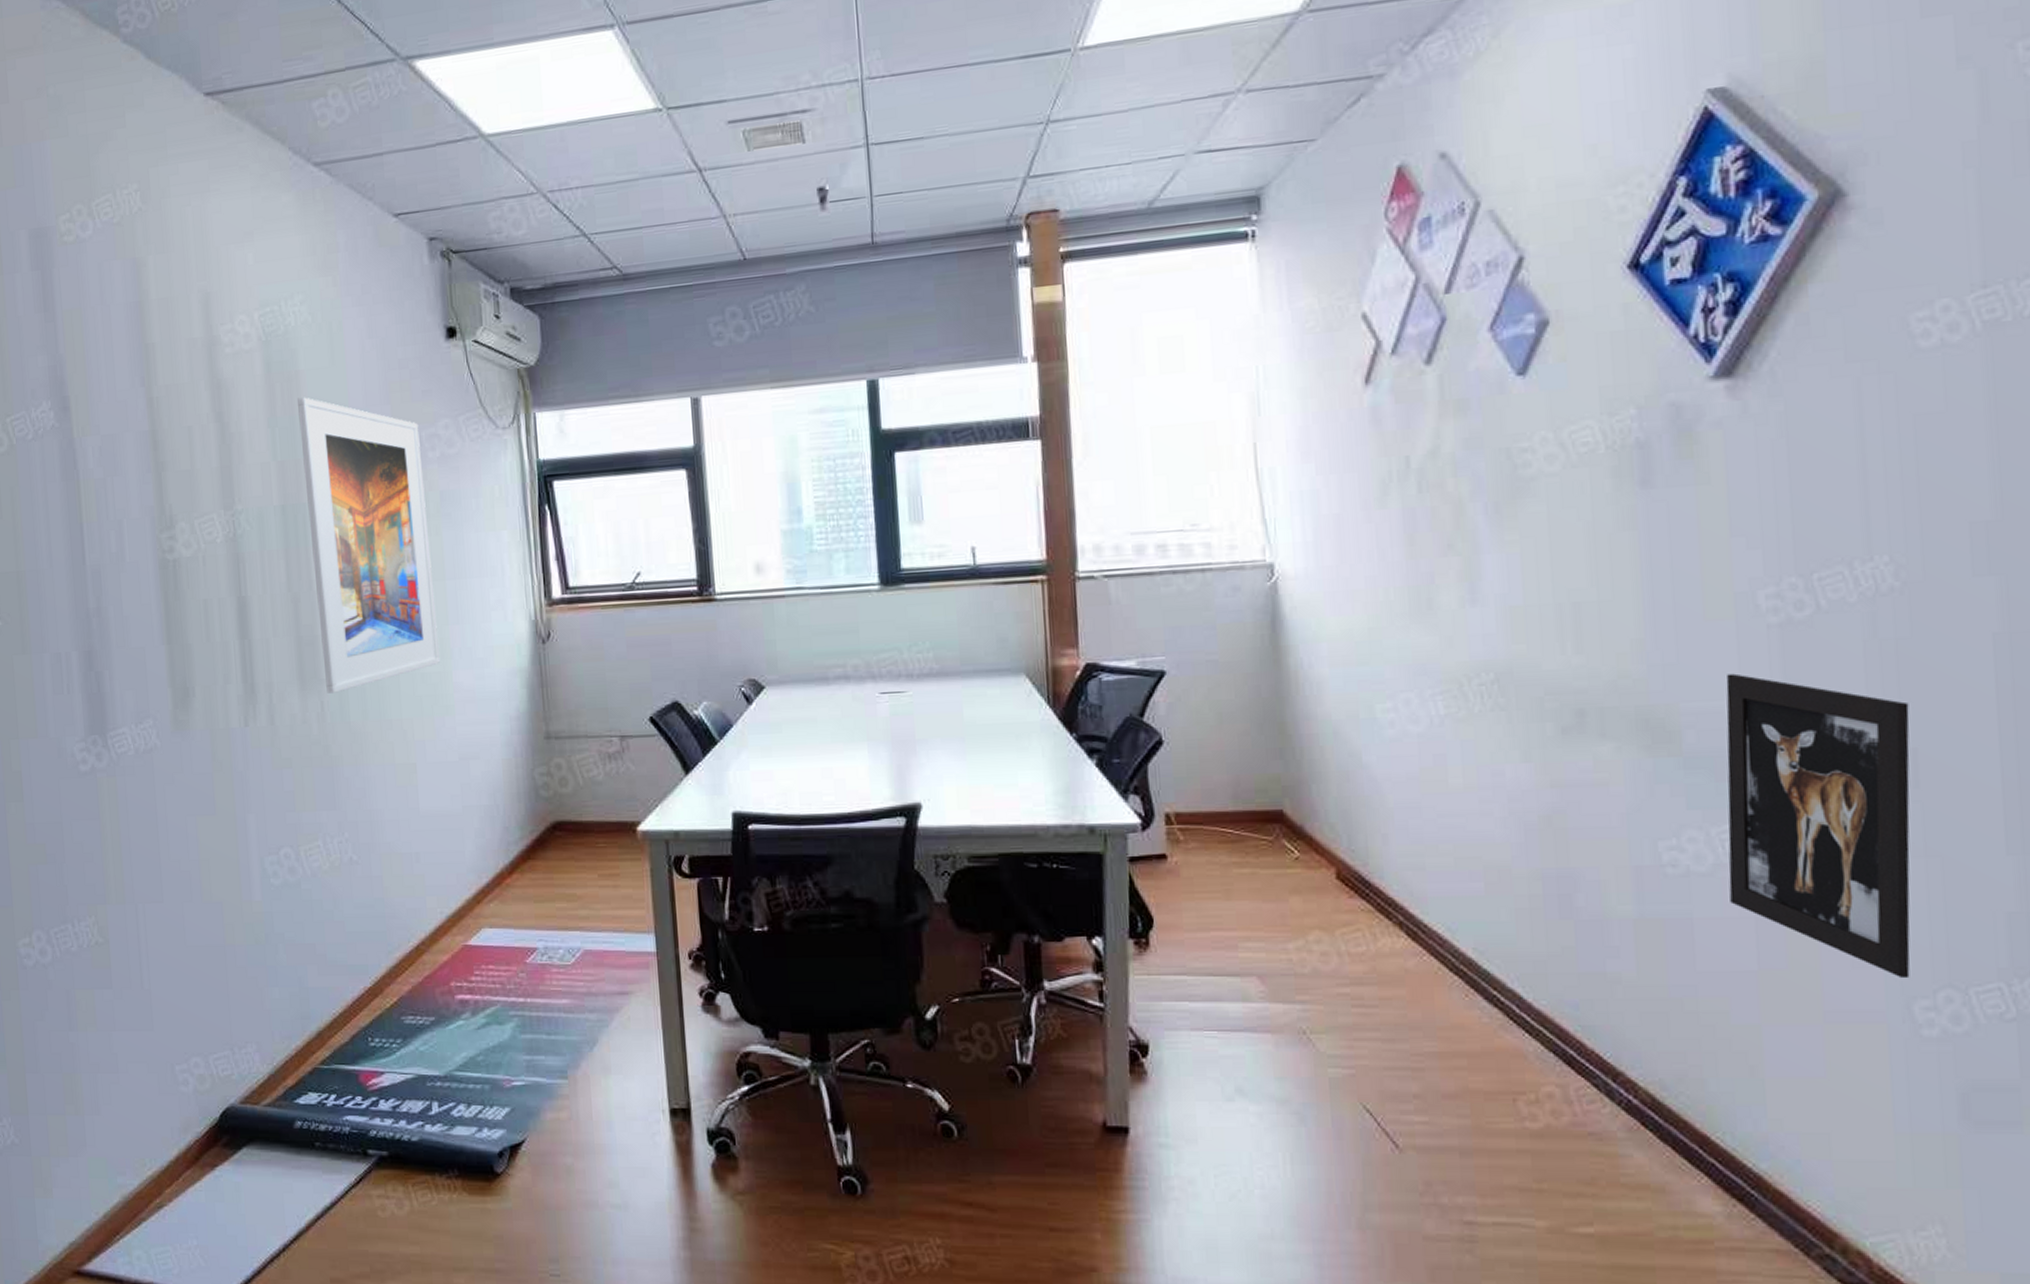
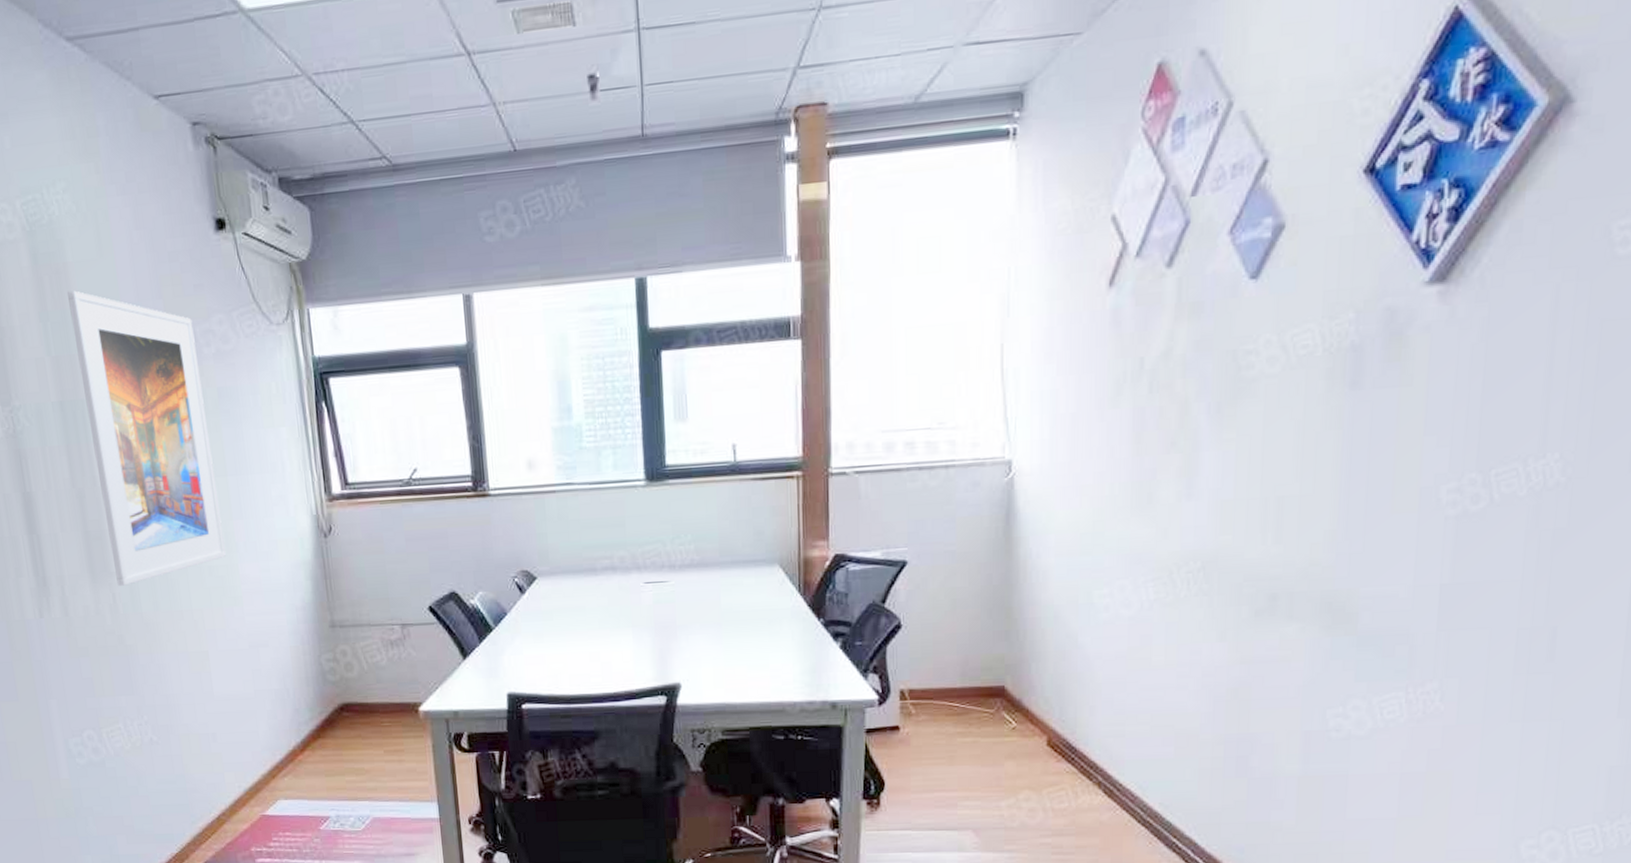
wall art: present [1725,673,1910,979] -> none [1381,561,1556,823]

